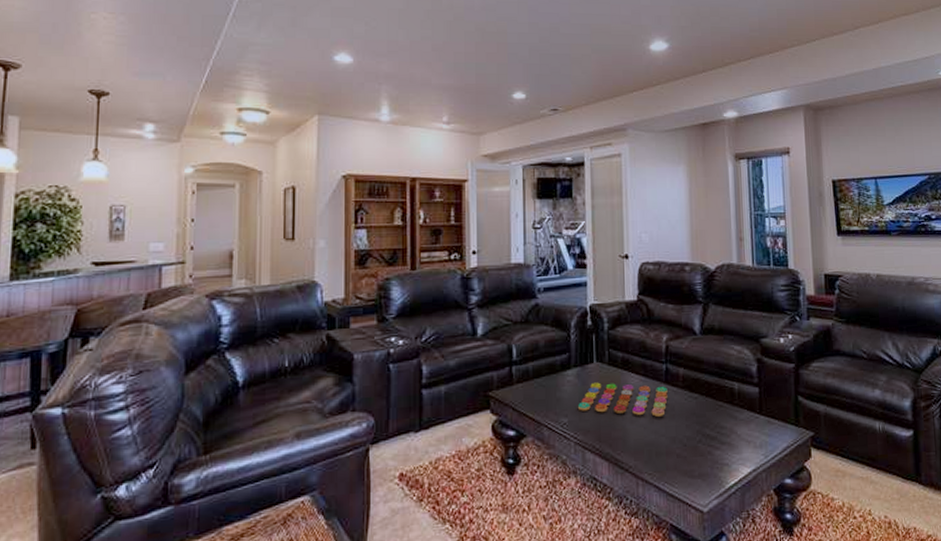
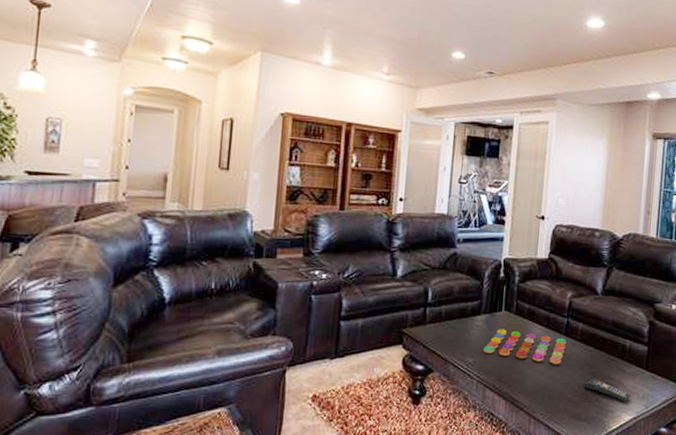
remote control: none [693,429,747,453] -> present [584,378,631,402]

